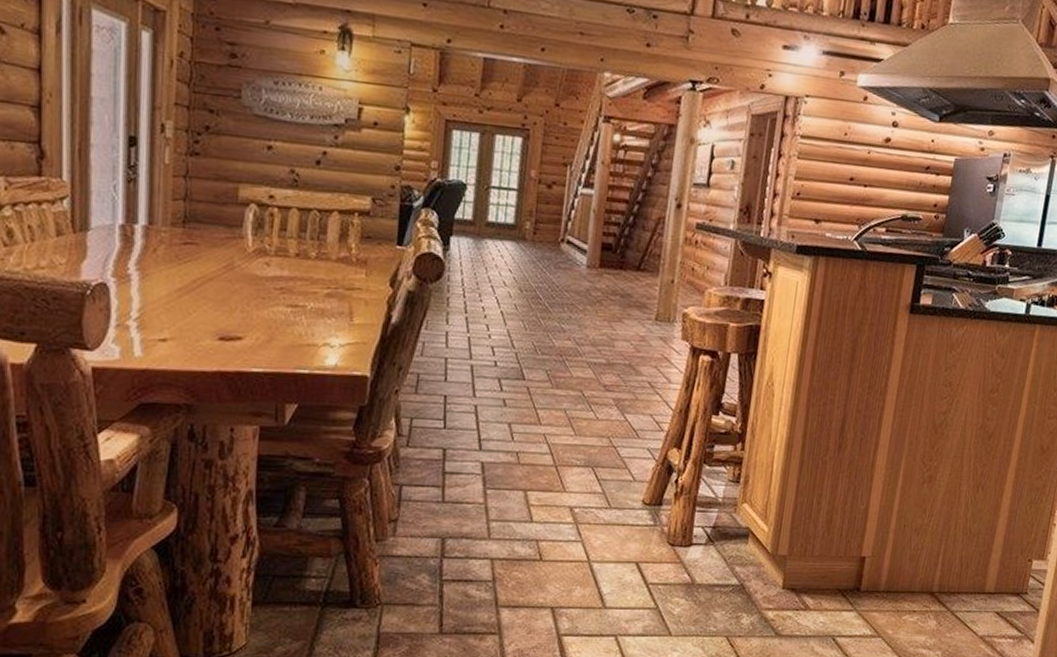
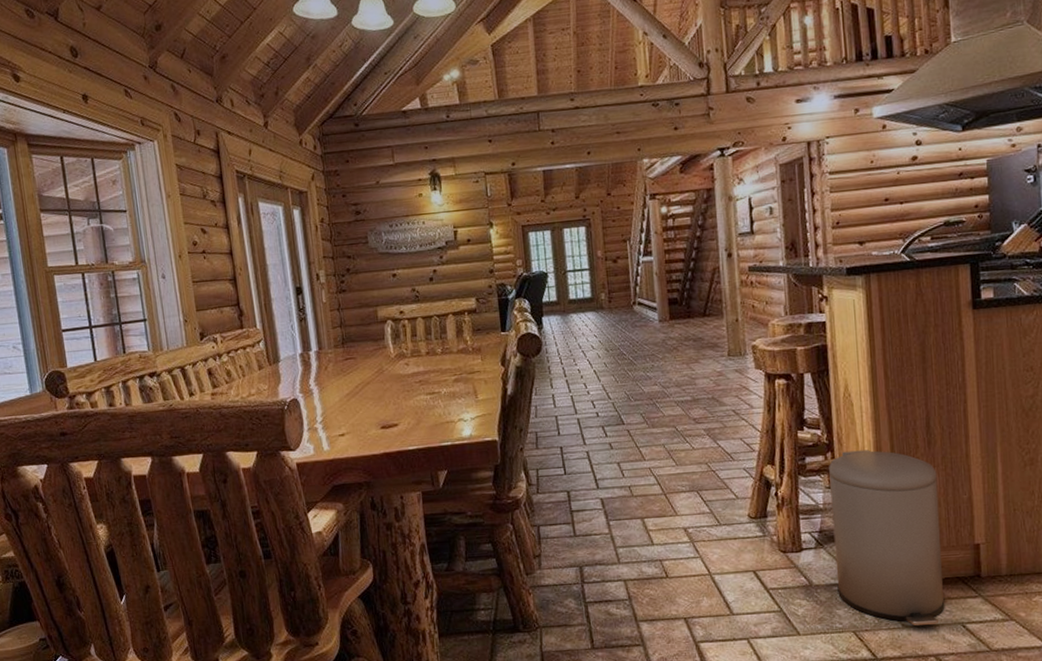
pedal bin: none [719,444,841,635] -> present [829,449,945,626]

